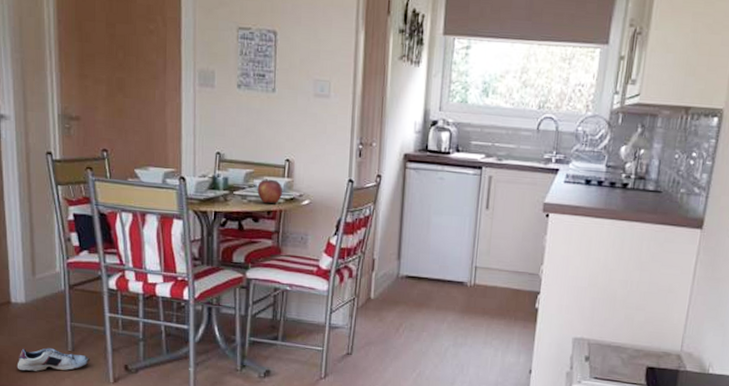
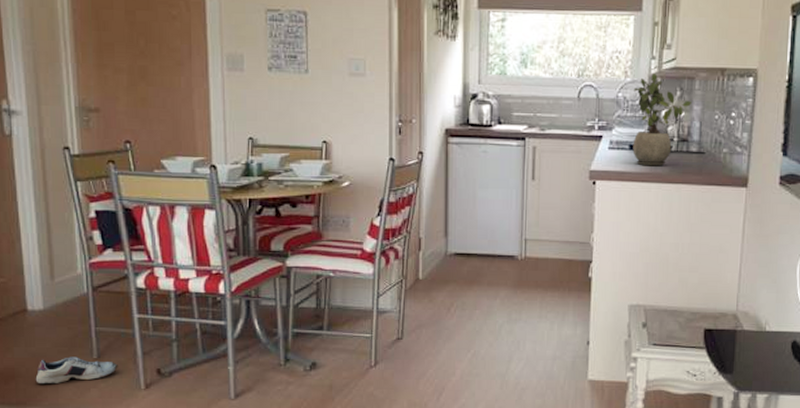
fruit: present [257,179,283,204] -> none [294,162,322,188]
potted plant: none [588,109,653,203] -> present [633,74,692,167]

